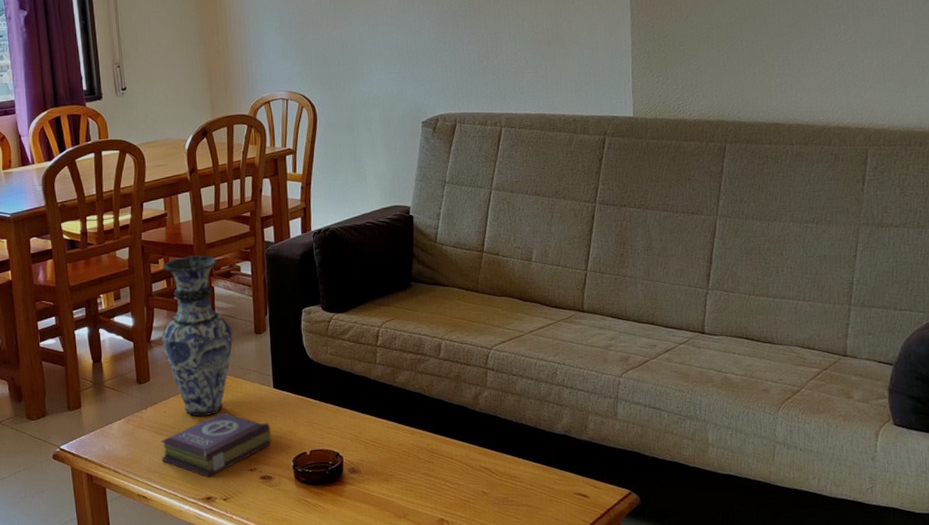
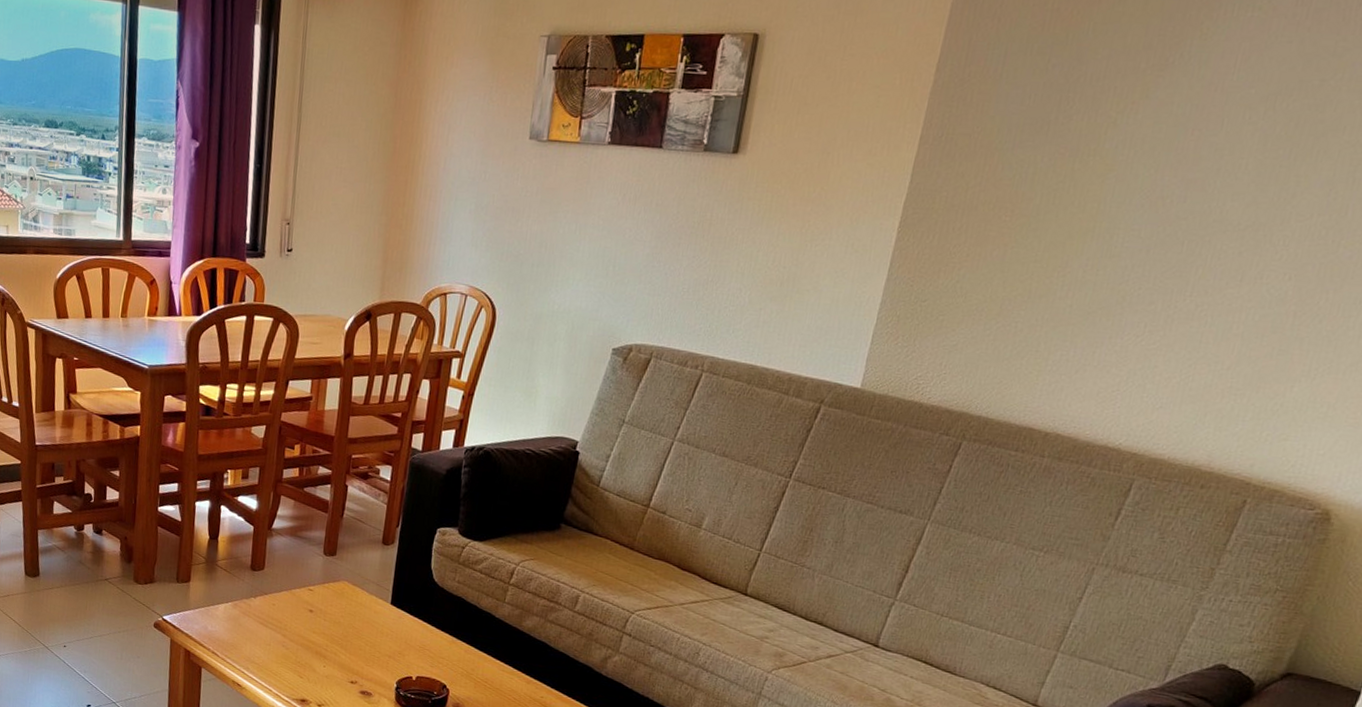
book: present [160,412,271,478] -> none [262,617,380,680]
vase: present [161,255,233,417] -> none [283,447,360,619]

